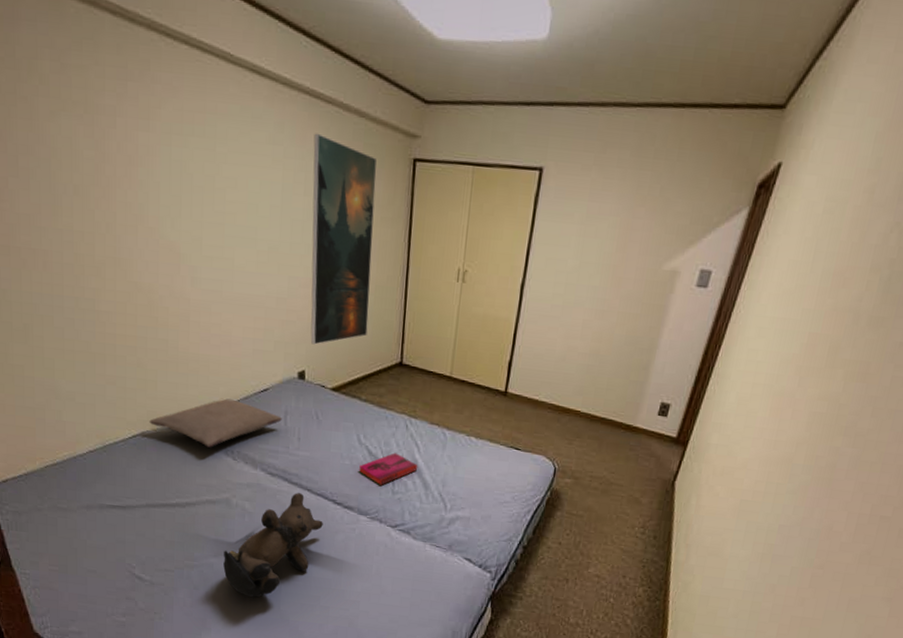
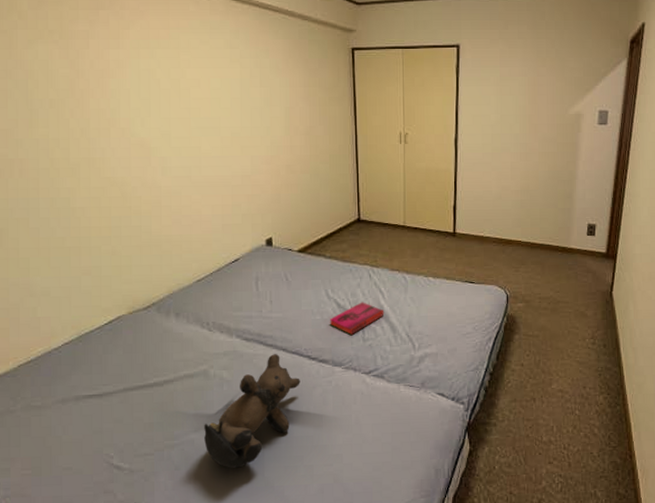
pillow: present [149,398,282,448] -> none [125,273,254,323]
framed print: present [310,133,377,345] -> none [265,36,326,213]

